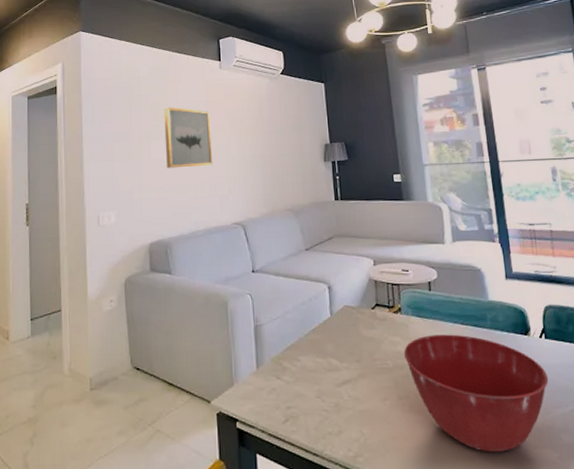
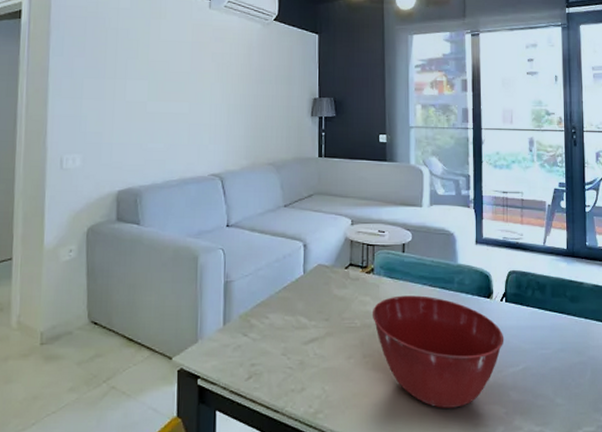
wall art: present [164,107,213,169] -> none [142,44,195,112]

